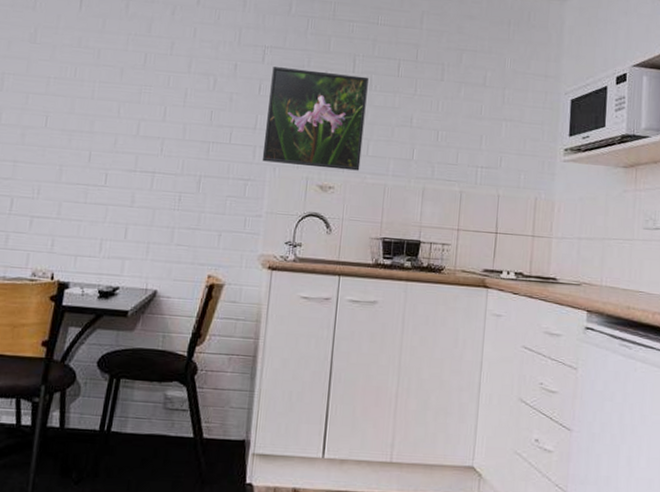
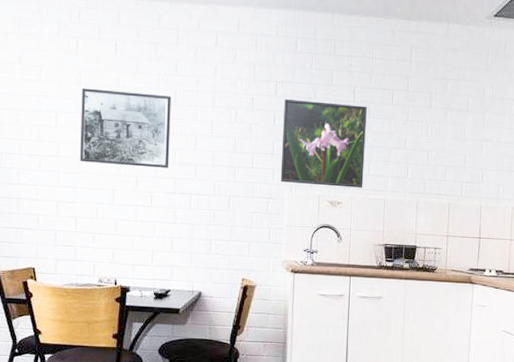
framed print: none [25,47,141,142] -> present [80,88,171,168]

